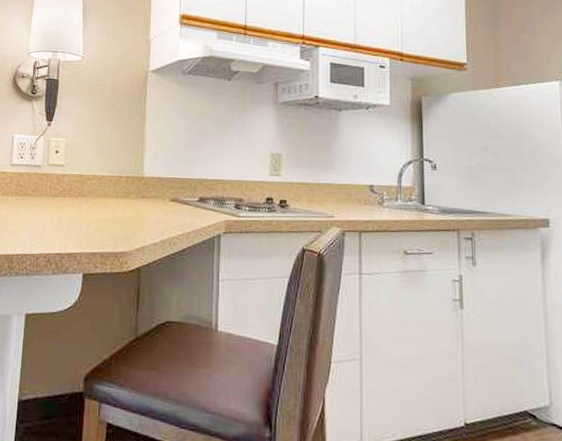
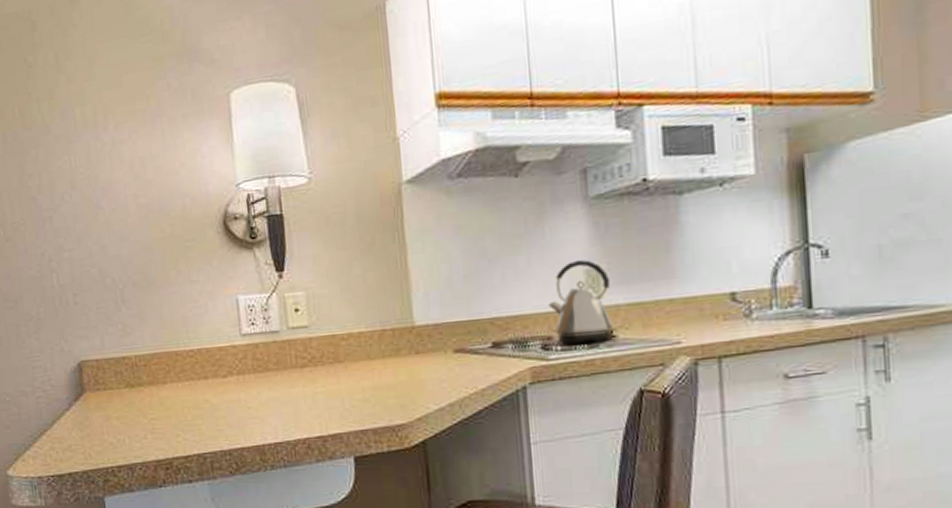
kettle: none [242,146,290,211] -> present [548,260,618,347]

